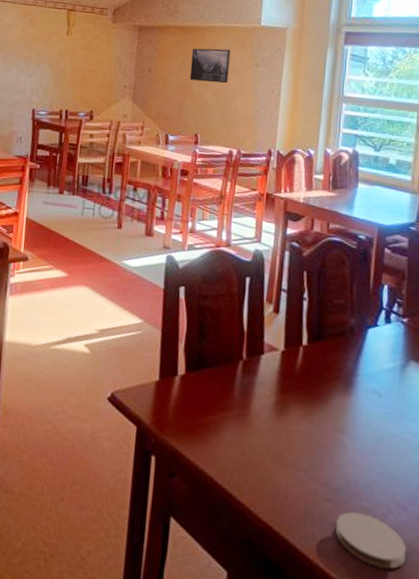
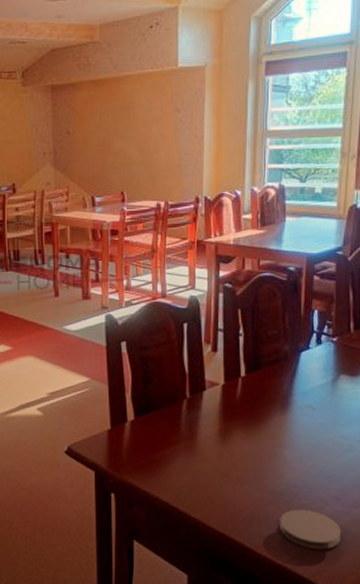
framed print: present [189,48,230,84] -> none [109,98,149,137]

